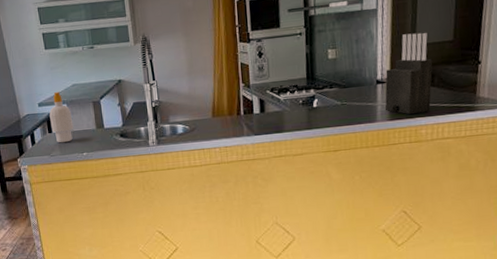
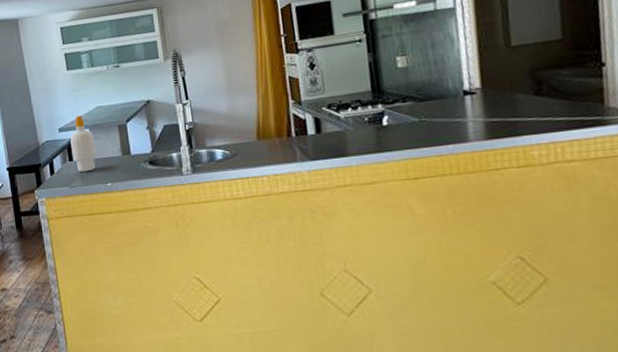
knife block: present [385,32,433,115] -> none [474,32,542,132]

